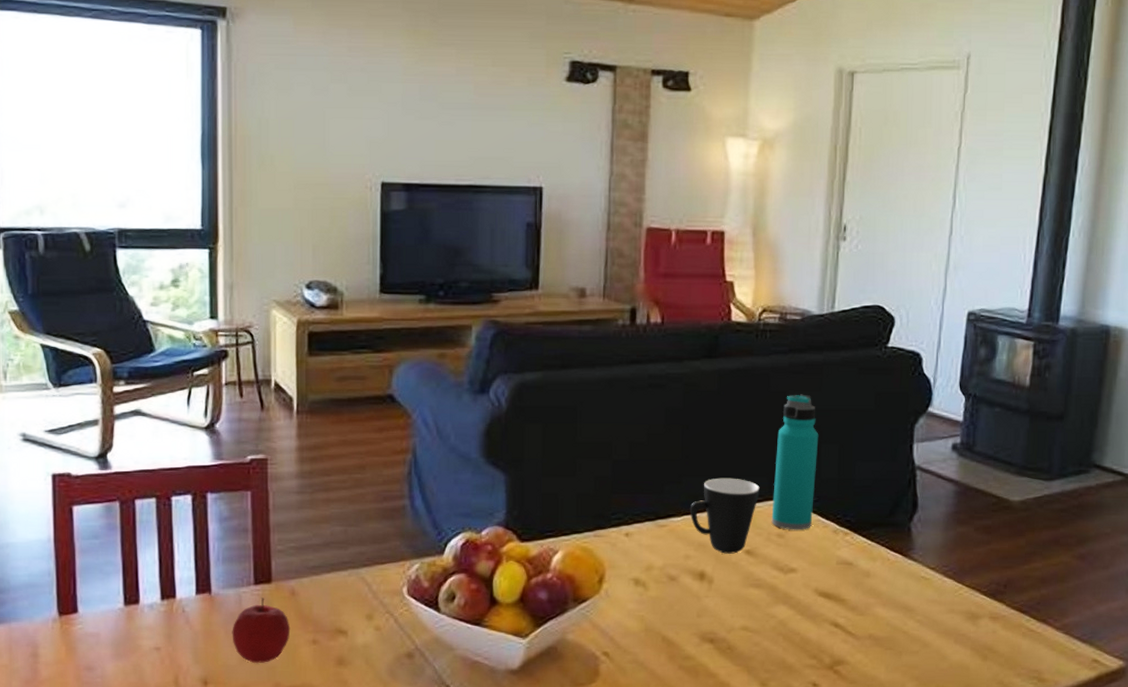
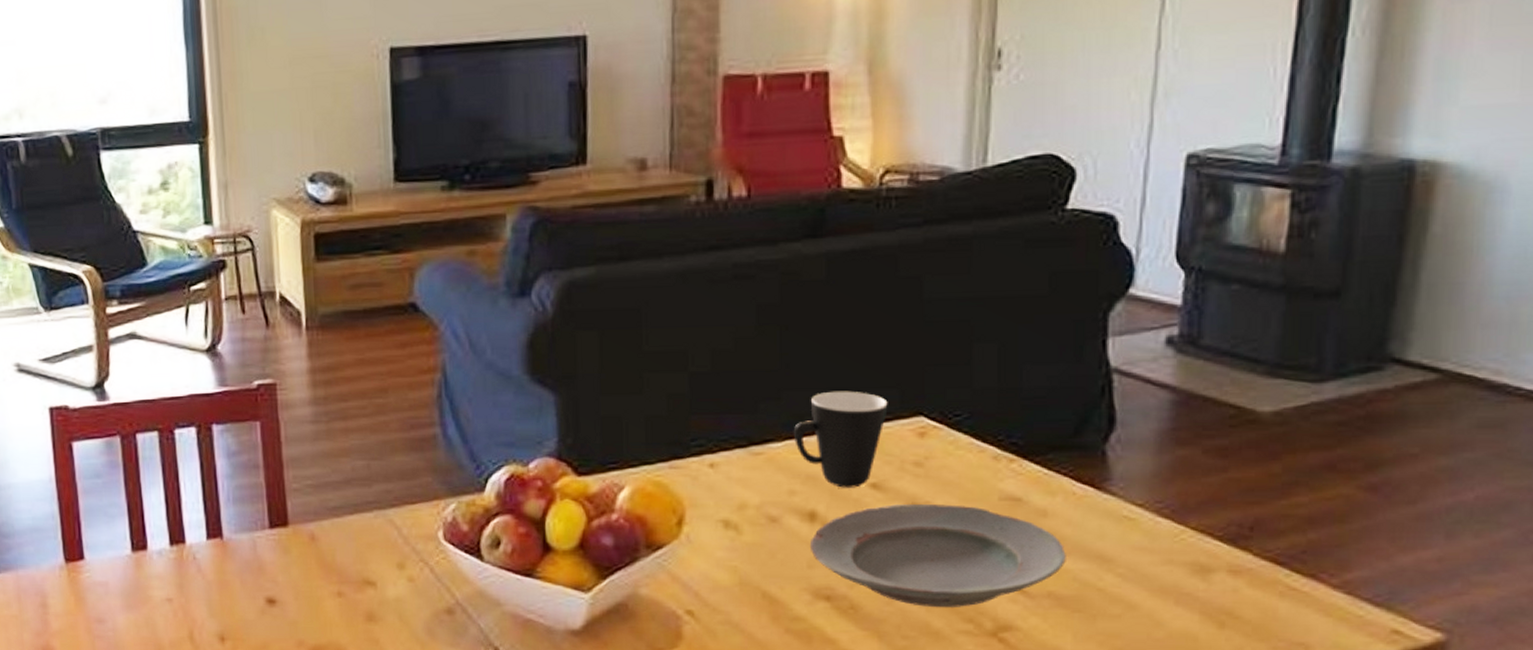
apple: present [232,598,291,663] -> none [247,543,312,617]
plate: none [699,567,882,647] -> present [809,504,1066,607]
water bottle: present [771,394,819,530] -> none [905,278,969,457]

